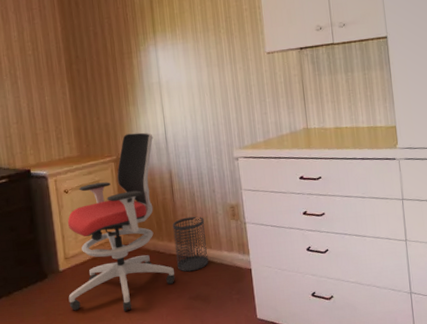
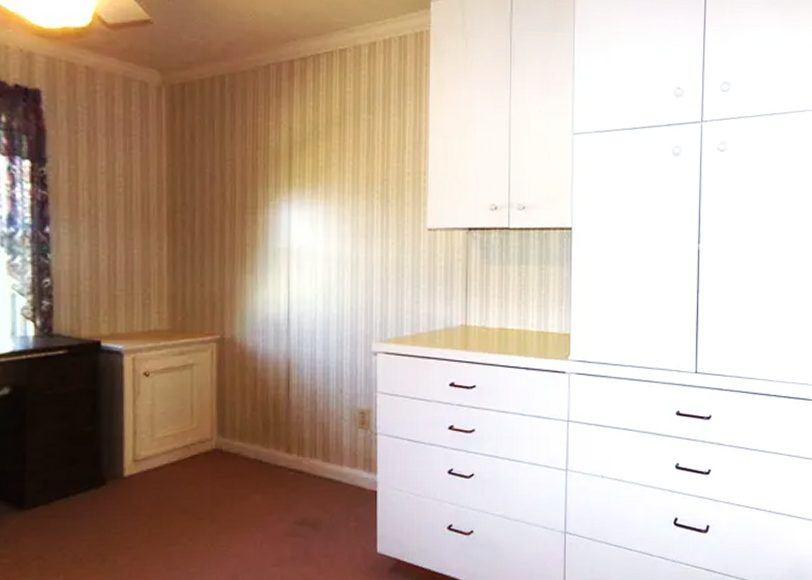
office chair: present [67,132,176,311] -> none [131,309,279,534]
wastebasket: present [172,216,209,272] -> none [282,420,325,489]

